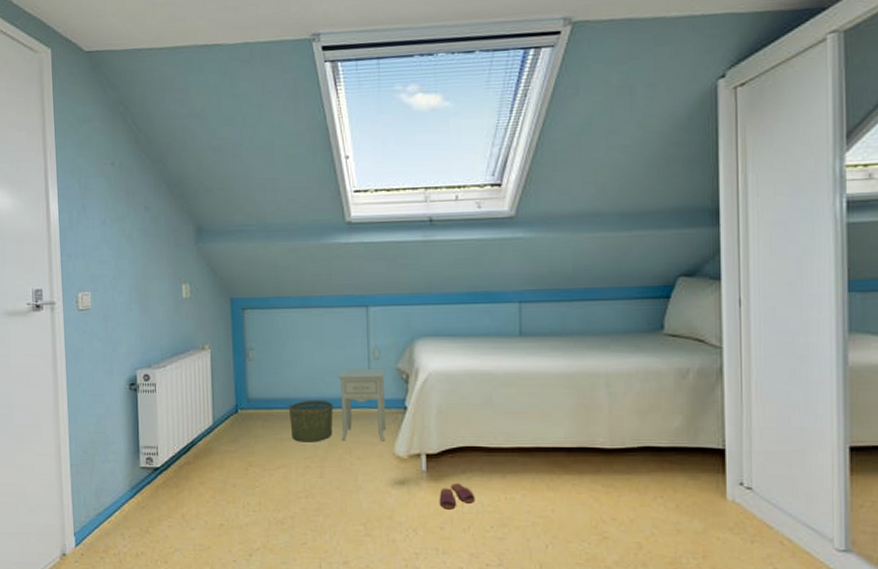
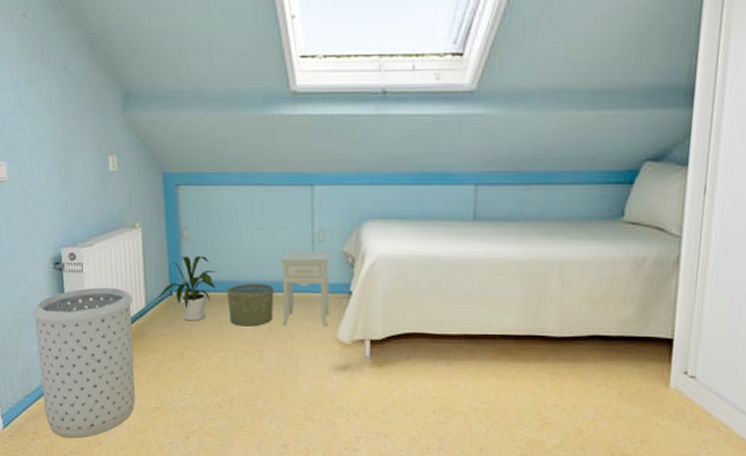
laundry basket: none [106,406,202,557] -> present [31,287,136,438]
house plant: none [224,374,281,438] -> present [158,255,218,321]
slippers: present [439,482,475,510] -> none [382,368,419,395]

